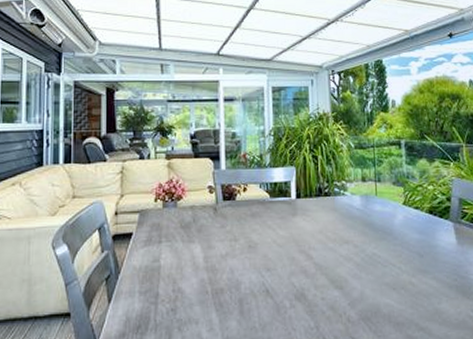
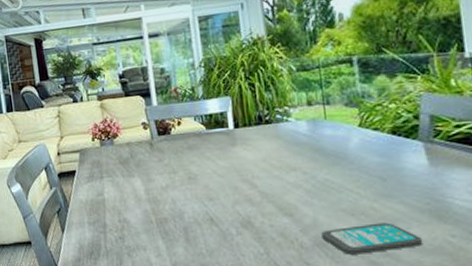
smartphone: none [367,297,451,329] -> present [321,222,423,255]

